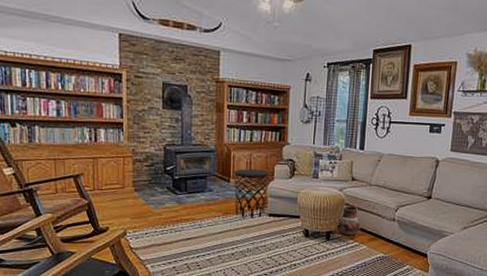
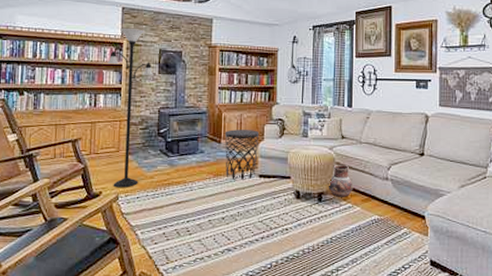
floor lamp: none [106,58,157,224] -> present [107,29,154,188]

